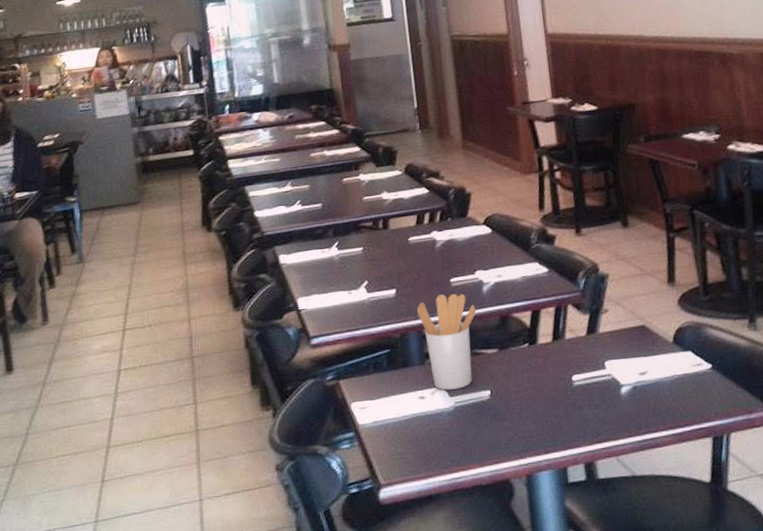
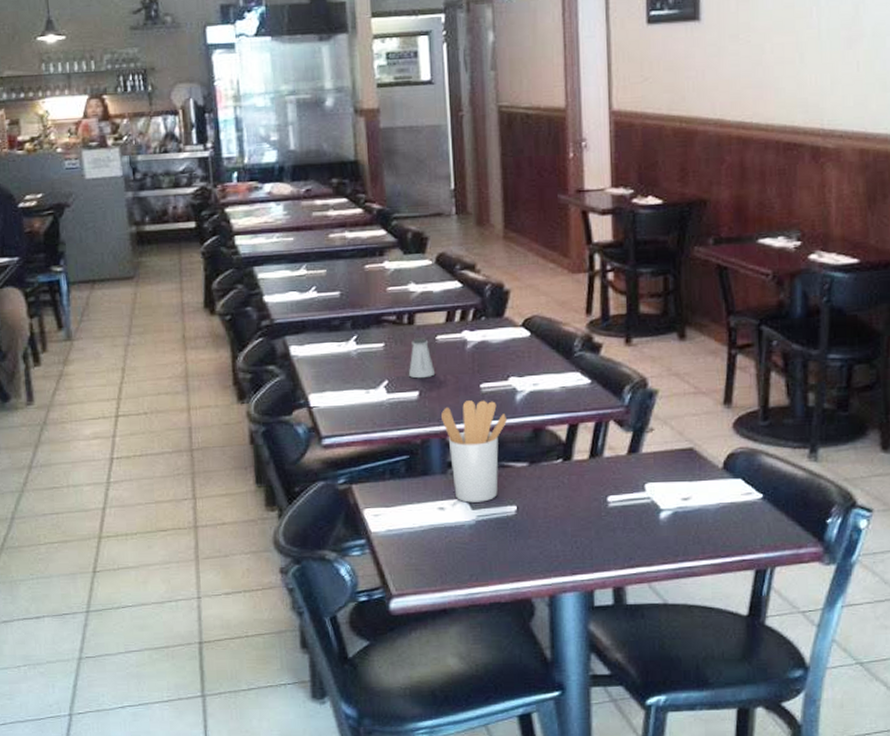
saltshaker: none [385,240,410,278] -> present [408,337,436,379]

